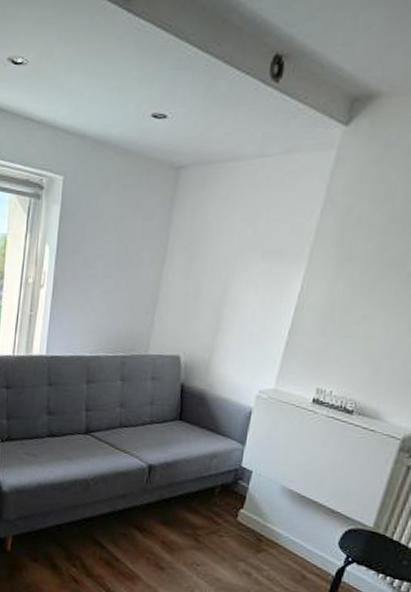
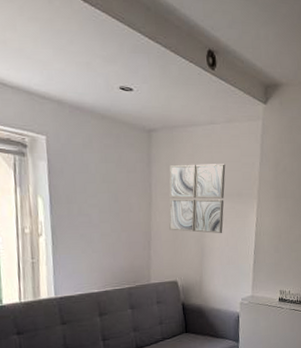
wall art: none [180,210,270,304] -> present [168,164,226,234]

